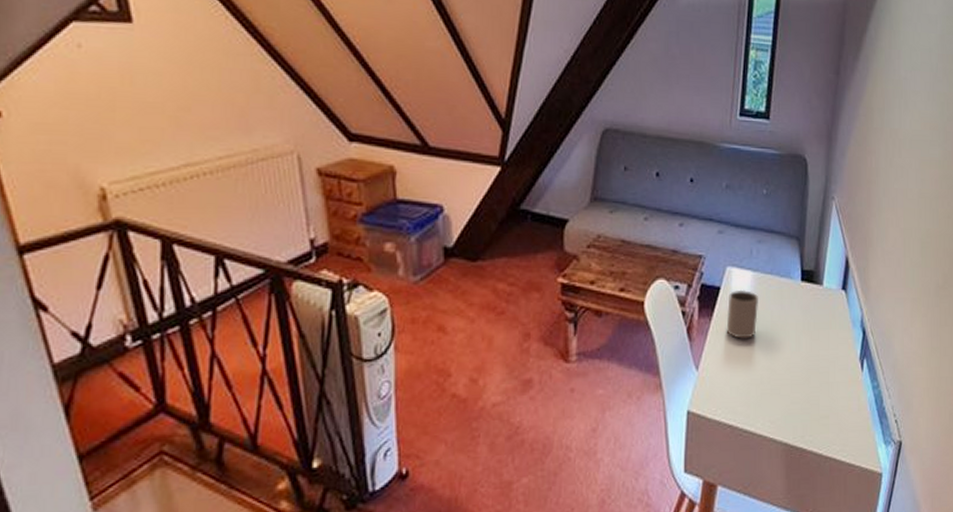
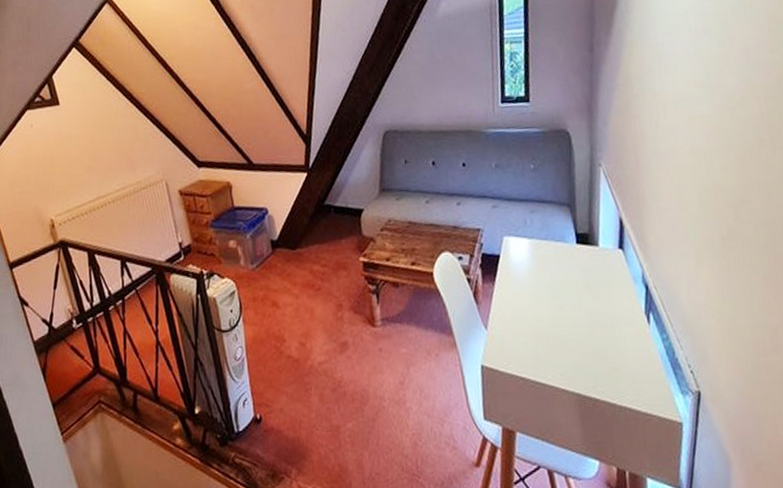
mug: present [726,289,758,339] -> none [508,255,538,300]

